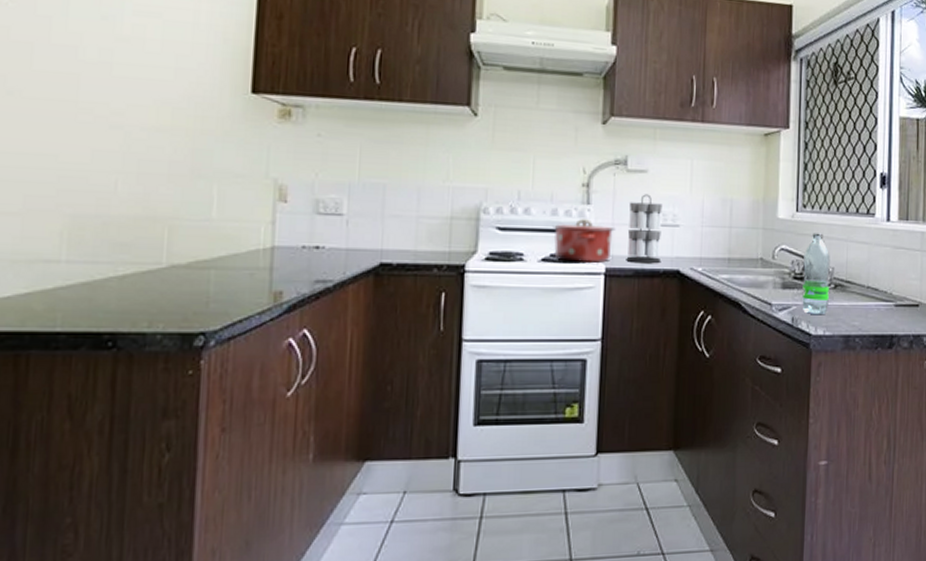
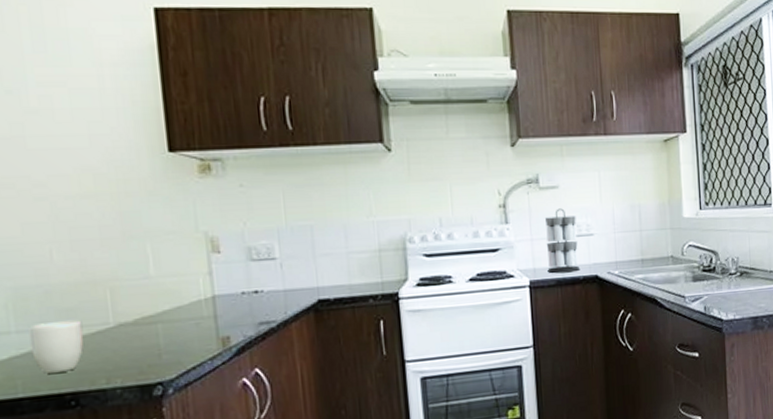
mug: none [77,255,135,309] -> present [28,320,84,374]
casserole: present [552,219,616,263] -> none [475,238,535,279]
bottle: present [802,233,830,315] -> none [710,227,736,302]

